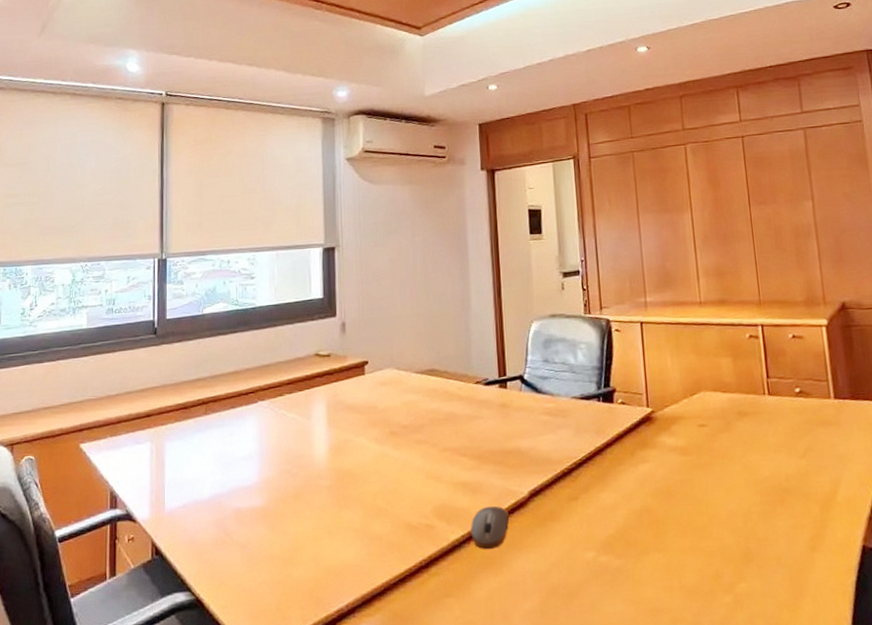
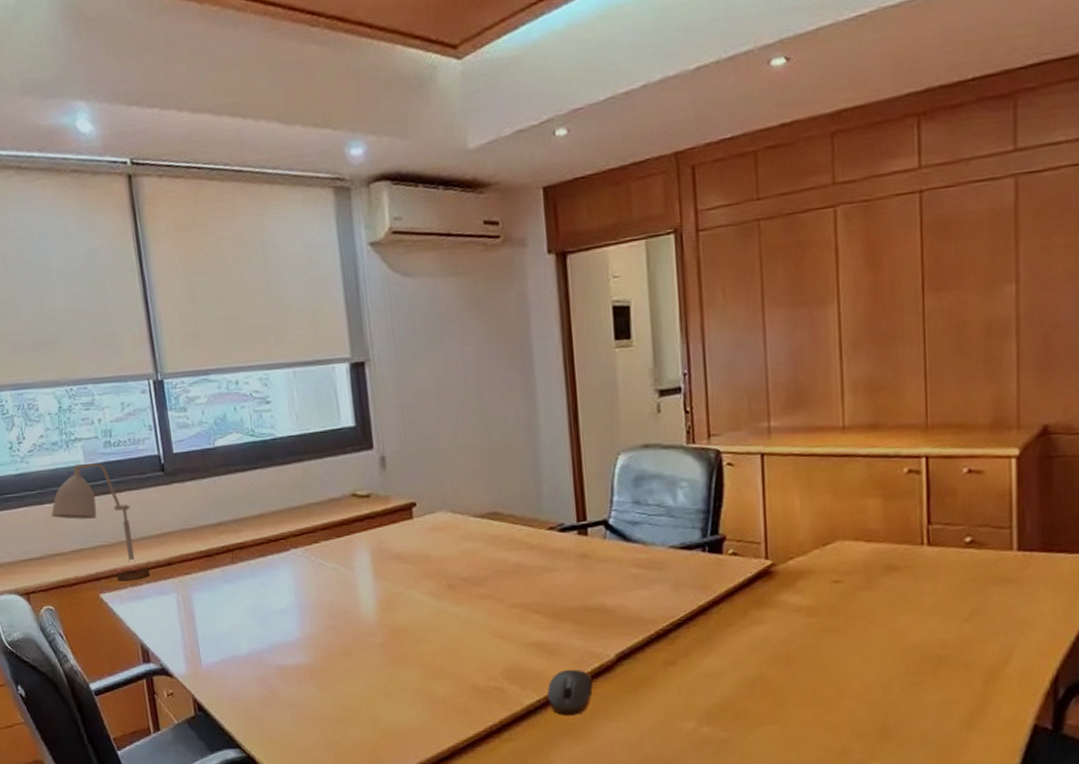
desk lamp: none [48,327,130,432] -> present [51,463,150,581]

